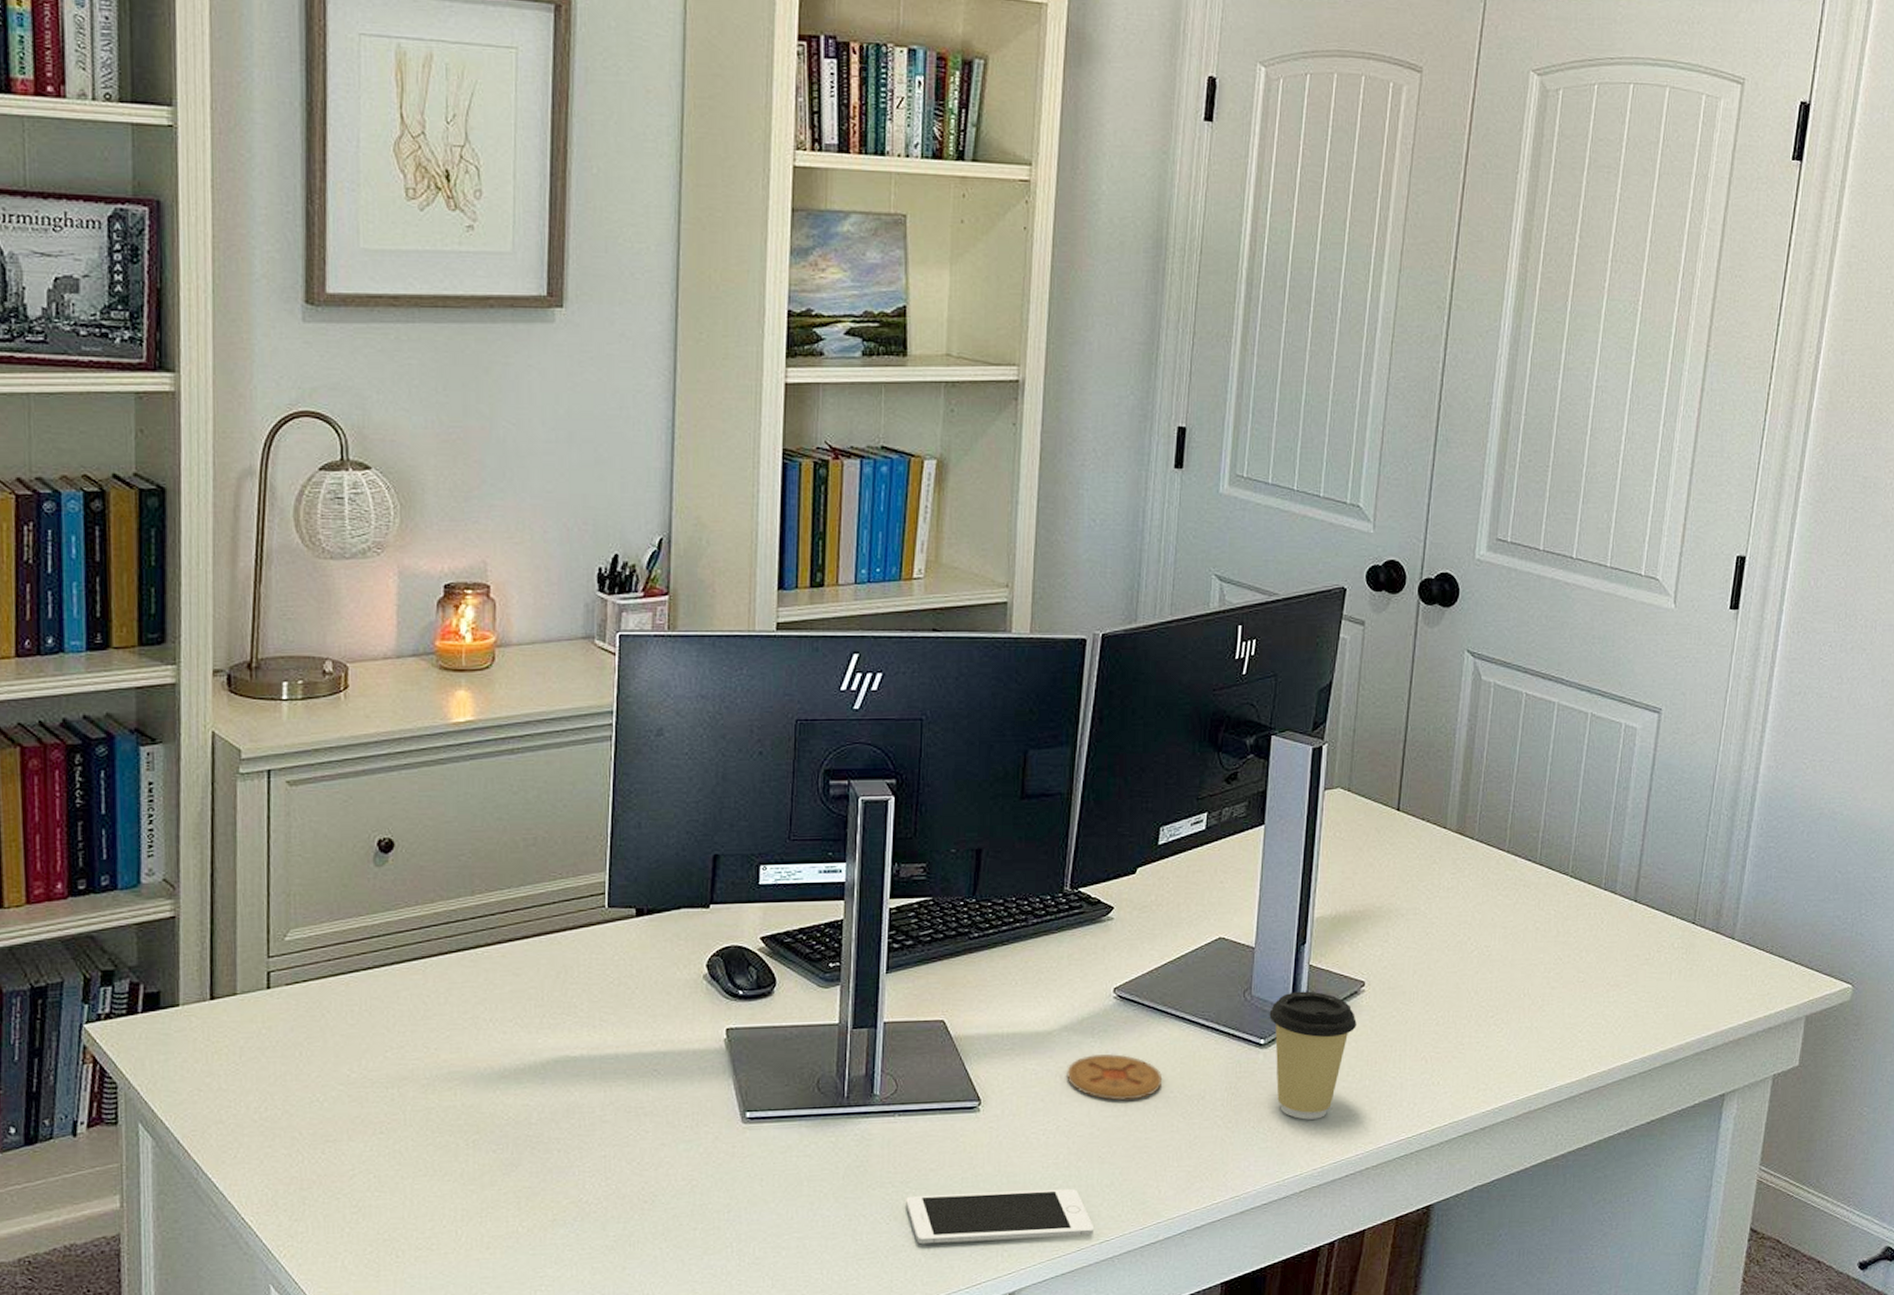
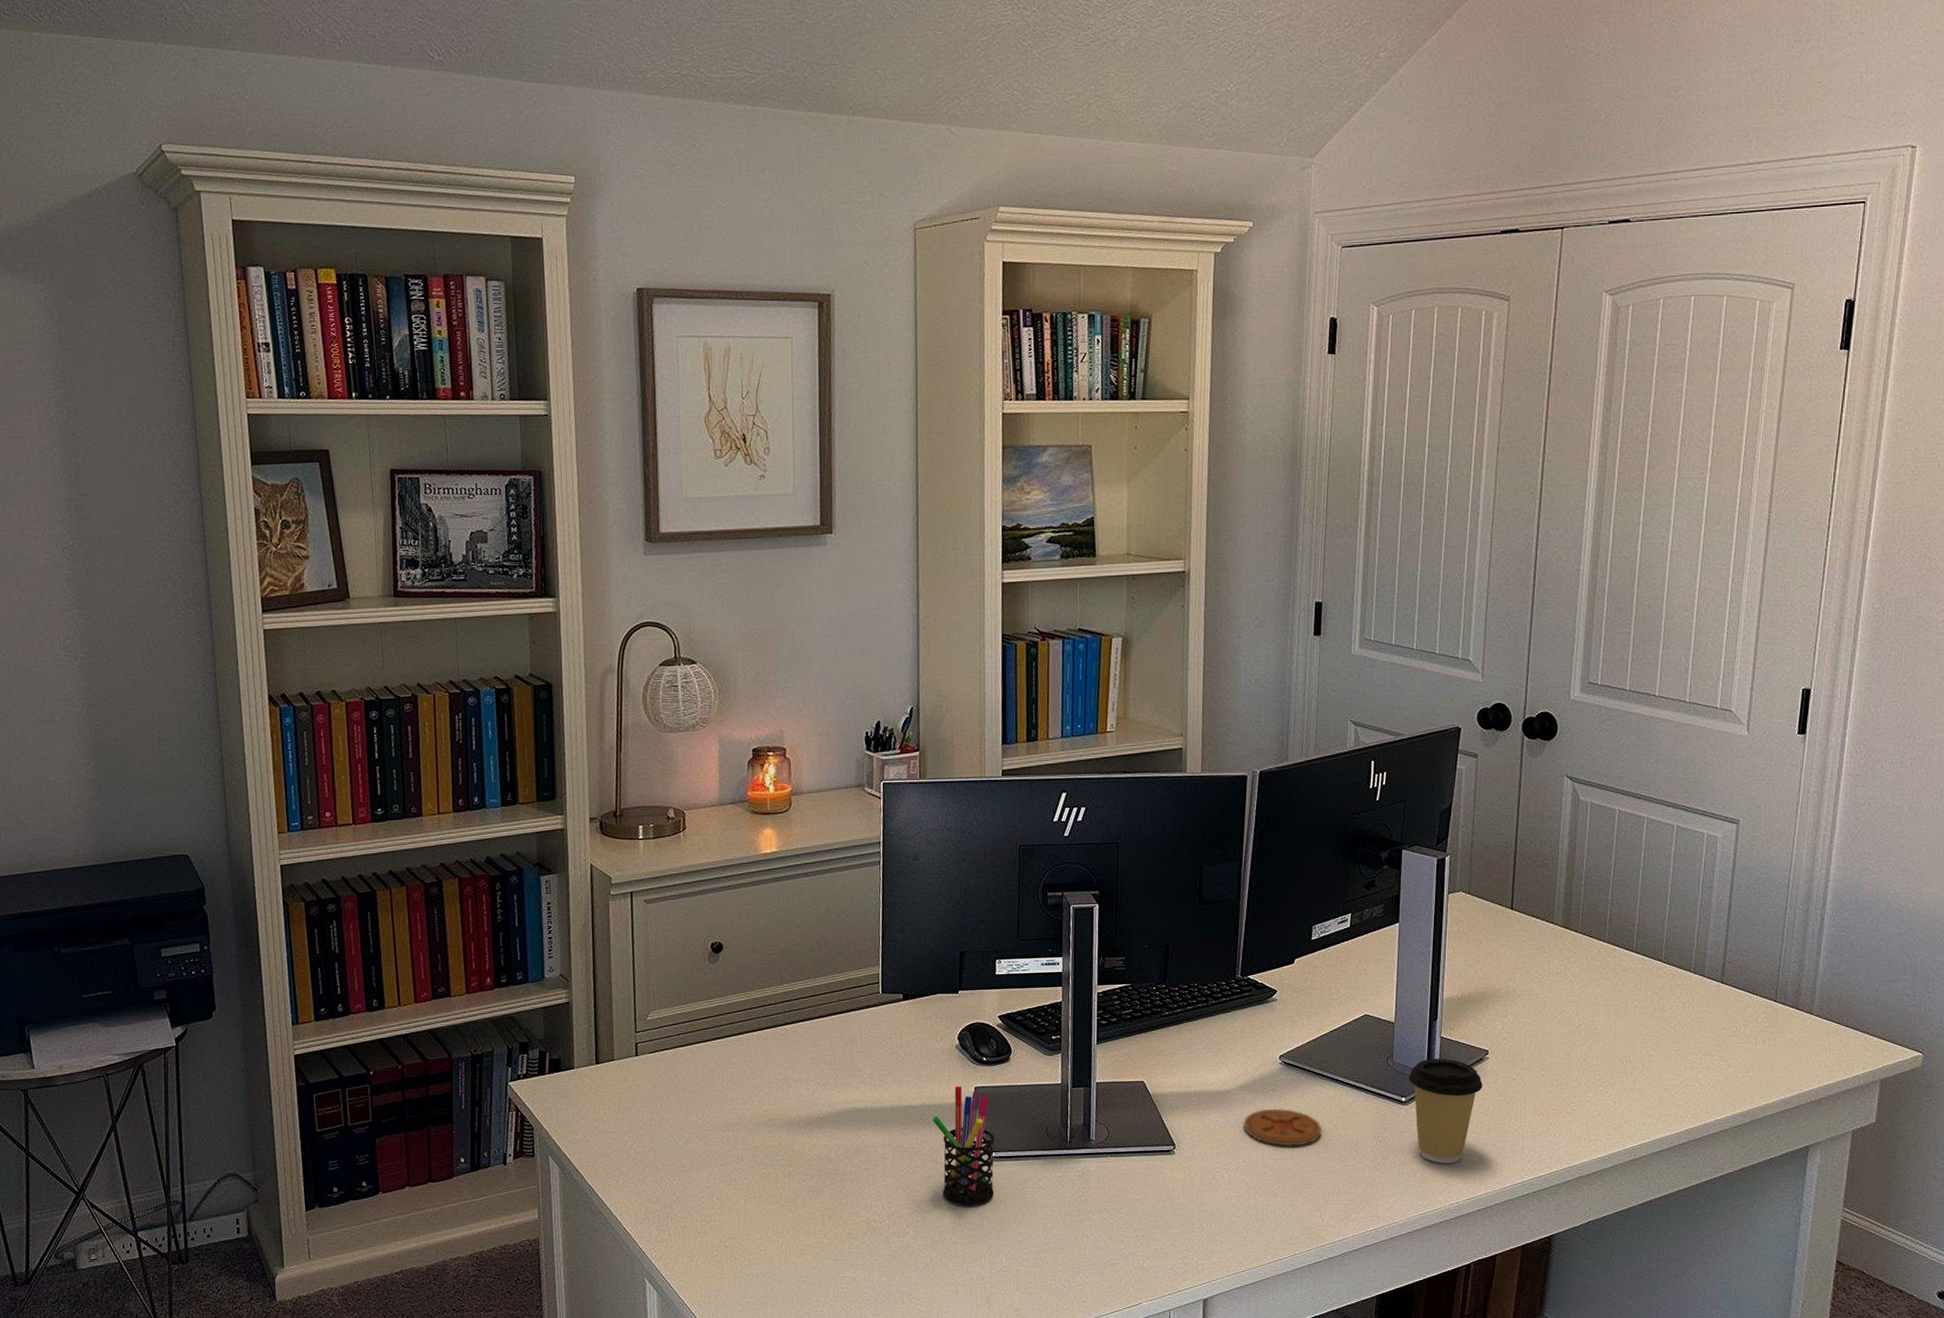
pen holder: none [669,1027,750,1181] -> present [932,1085,995,1205]
cell phone: present [906,1188,1095,1245] -> none [1119,1216,1271,1259]

